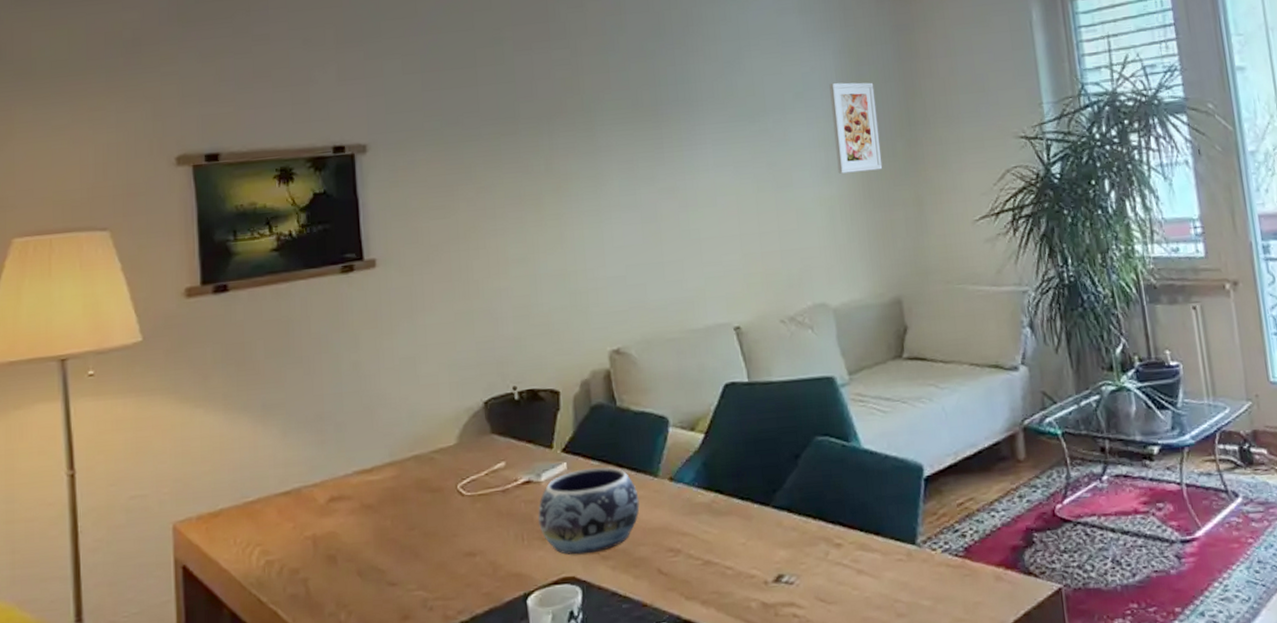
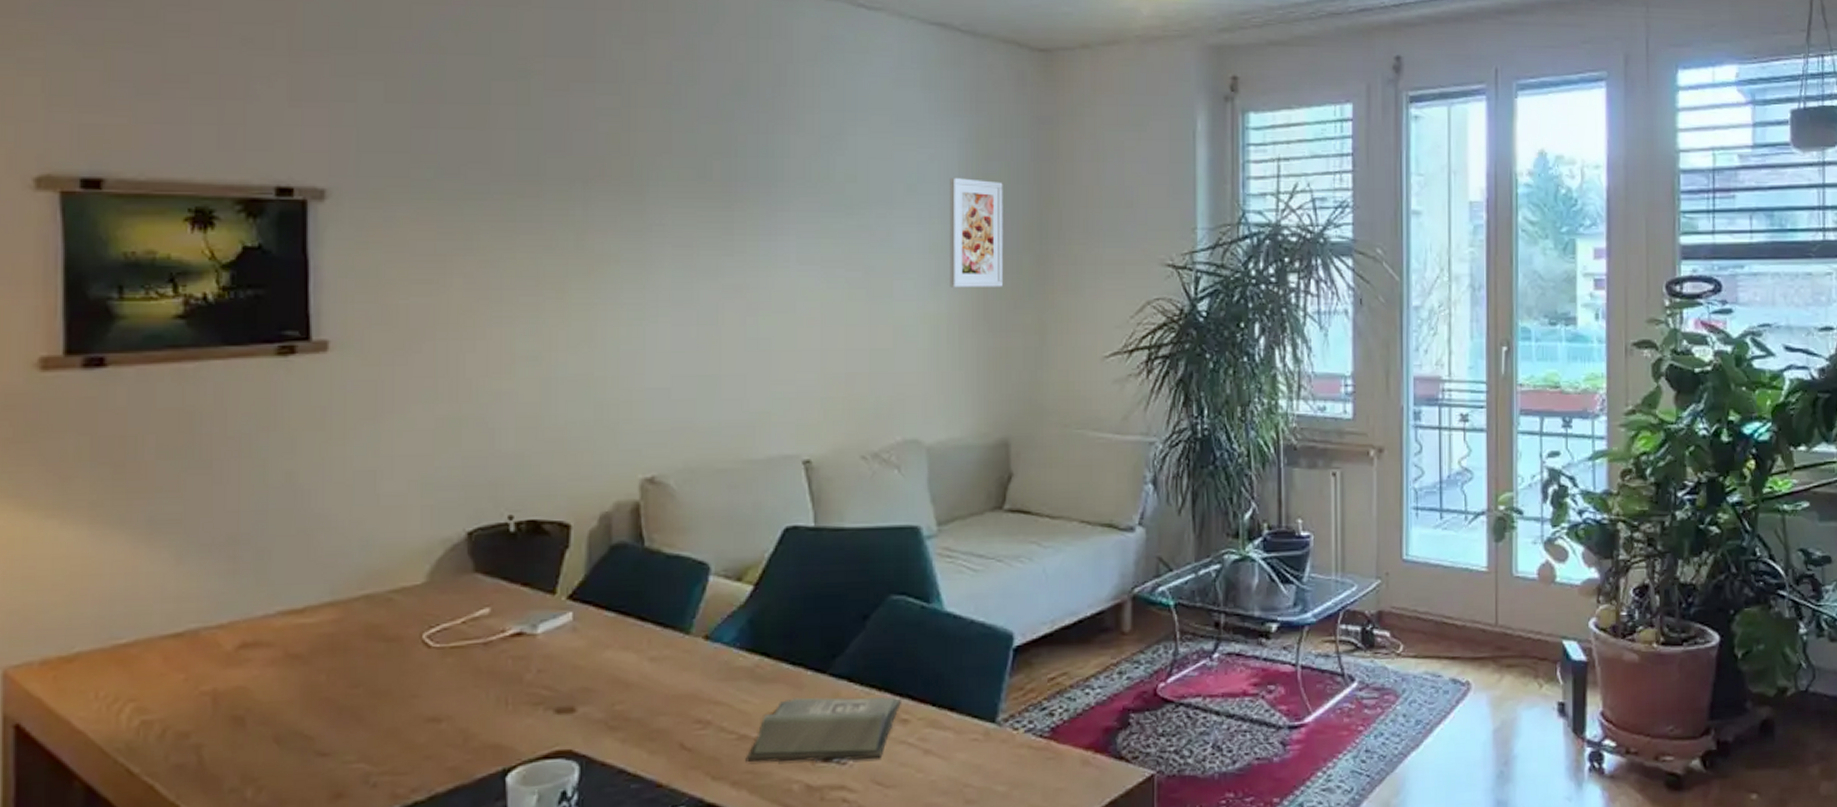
decorative bowl: present [538,467,640,555] -> none [530,619,663,724]
hardback book: none [711,524,834,584] -> present [745,697,901,763]

